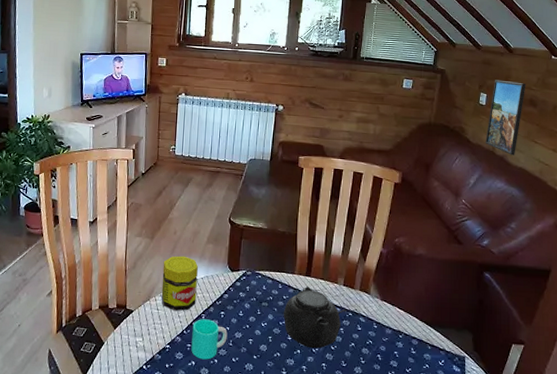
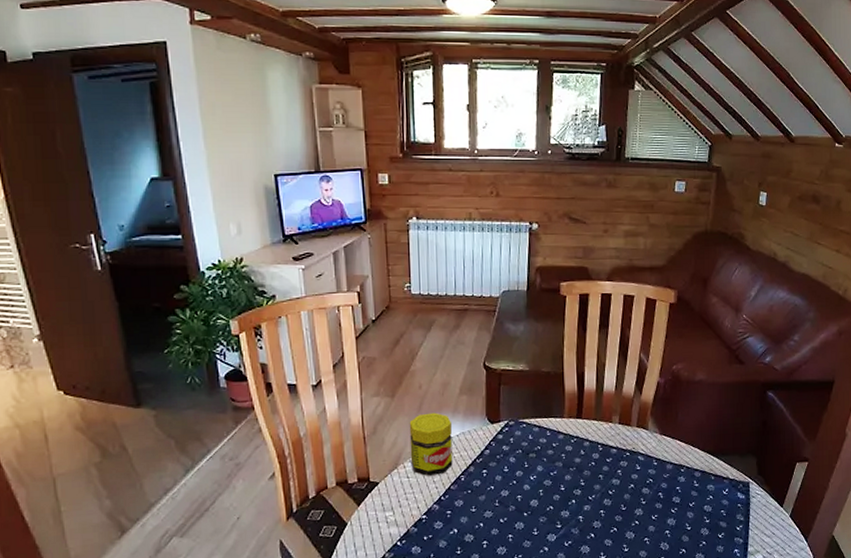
cup: present [191,319,228,360] -> none [451,480,492,526]
teapot: present [283,287,347,349] -> none [553,430,623,497]
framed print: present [486,80,526,155] -> none [766,175,809,260]

